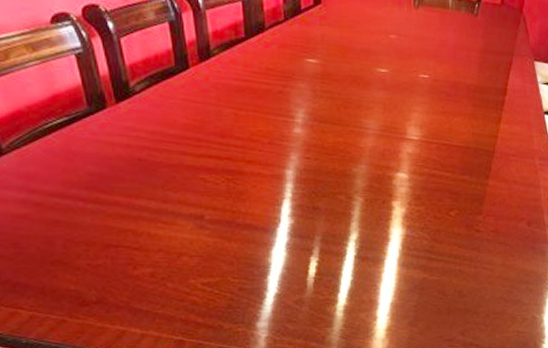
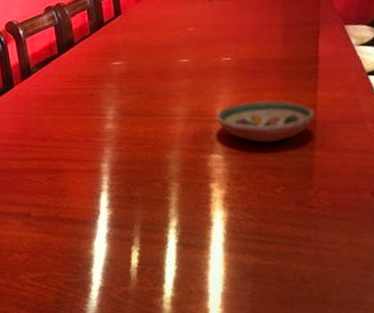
decorative bowl: none [406,124,495,167] -> present [216,100,315,143]

